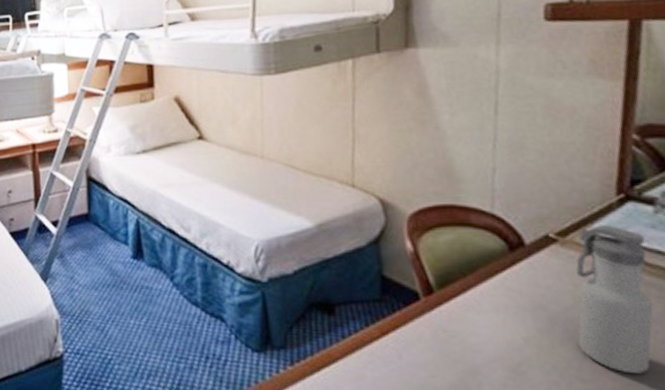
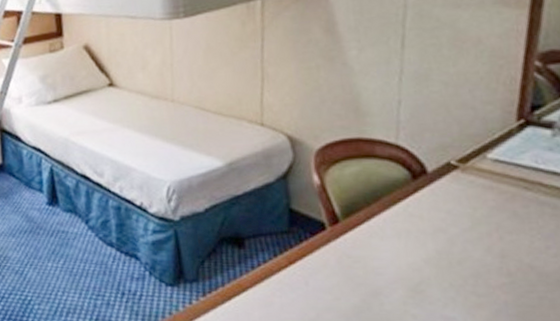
water bottle: present [576,225,654,373] -> none [475,150,547,286]

